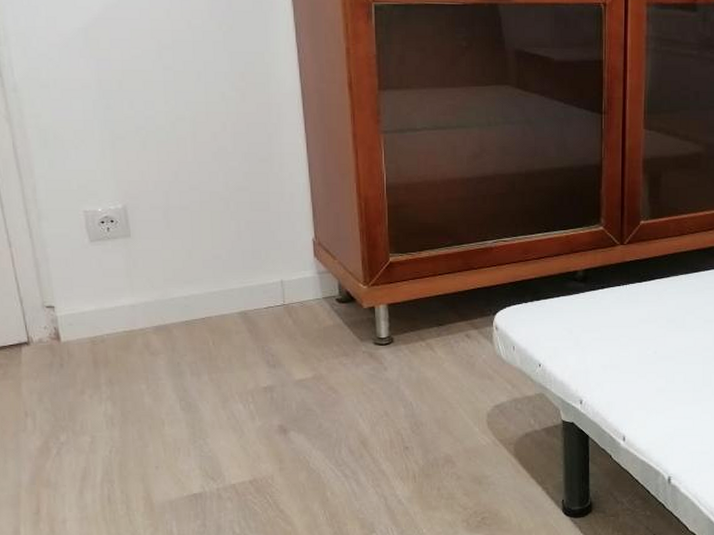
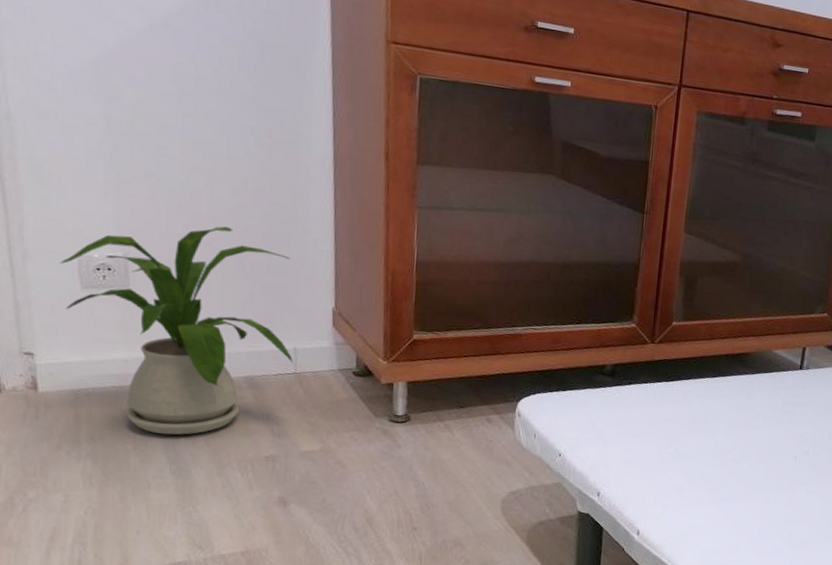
house plant: none [69,170,281,373] -> present [59,226,293,435]

